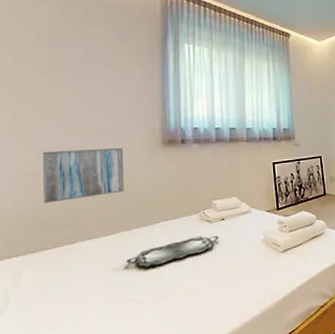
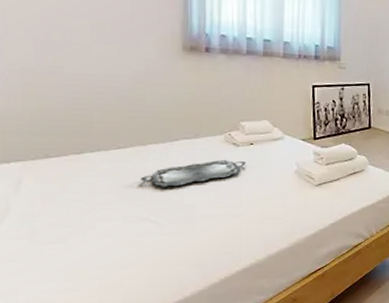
wall art: present [42,147,124,203] -> none [39,45,137,106]

